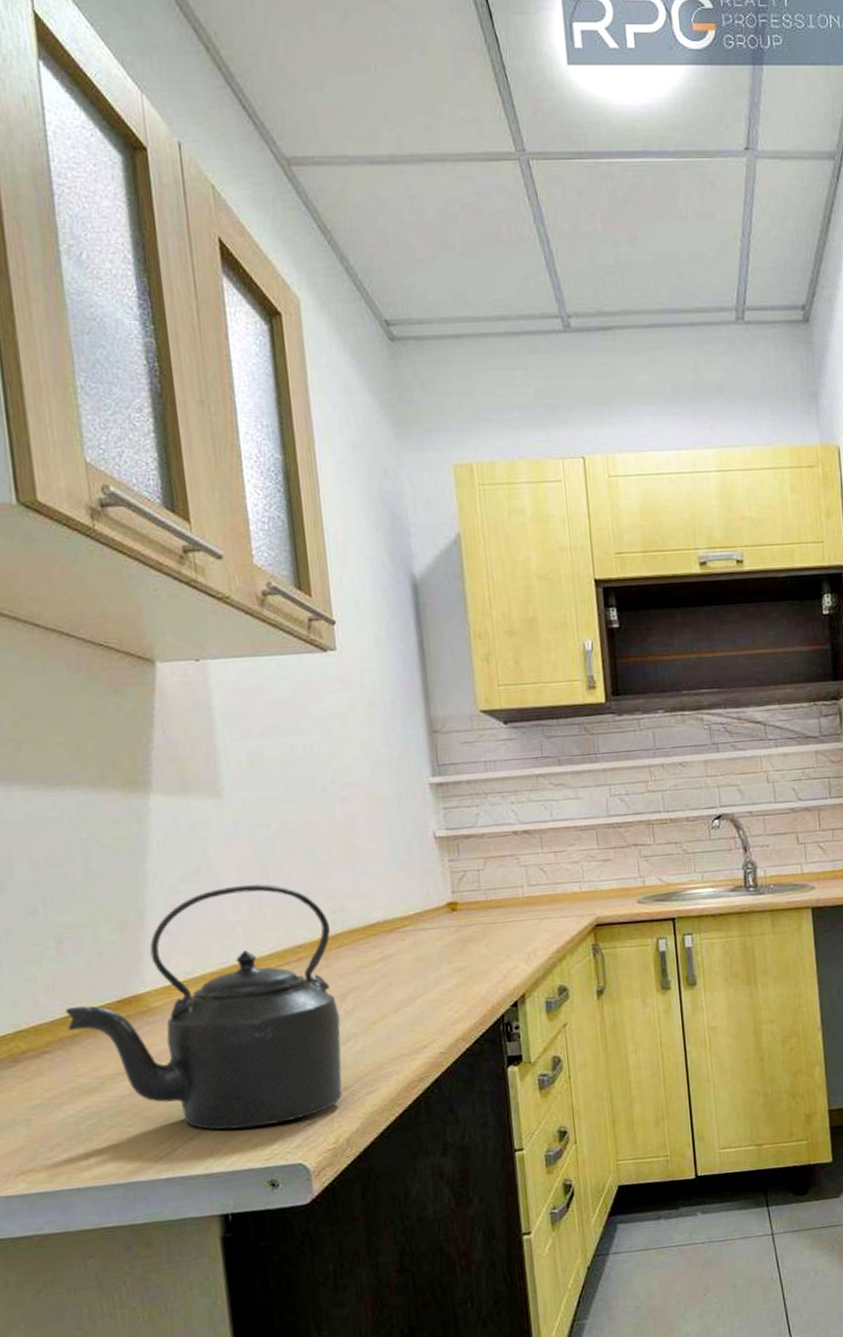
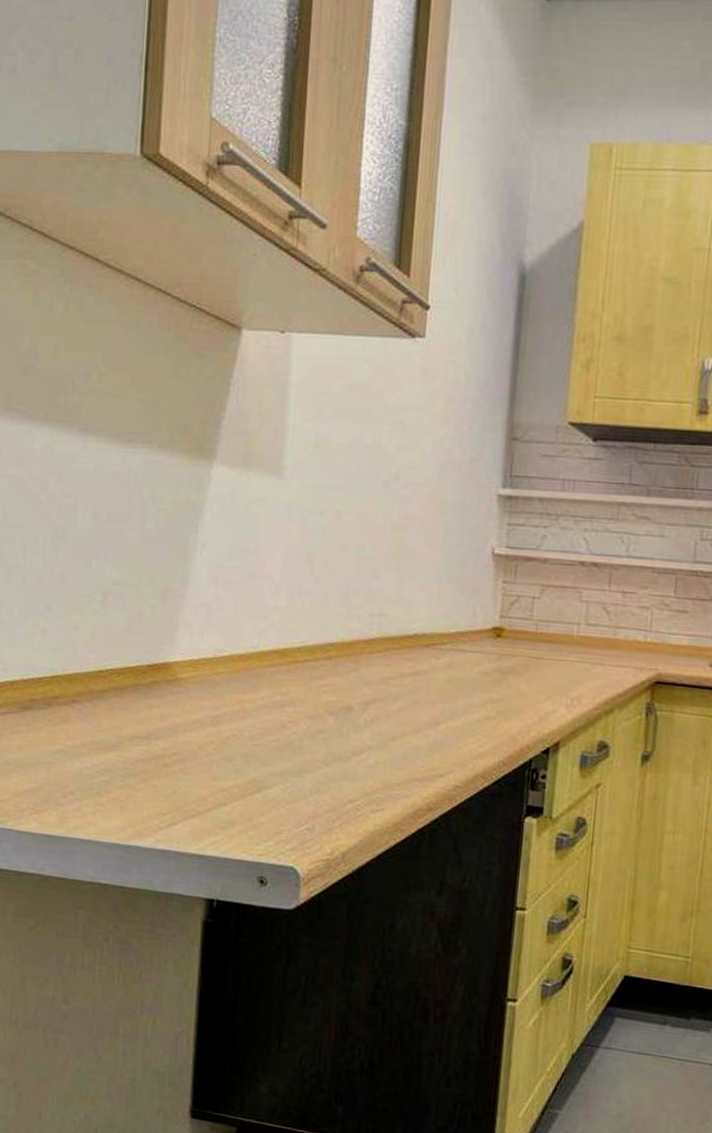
kettle: present [65,884,342,1130] -> none [98,570,365,822]

